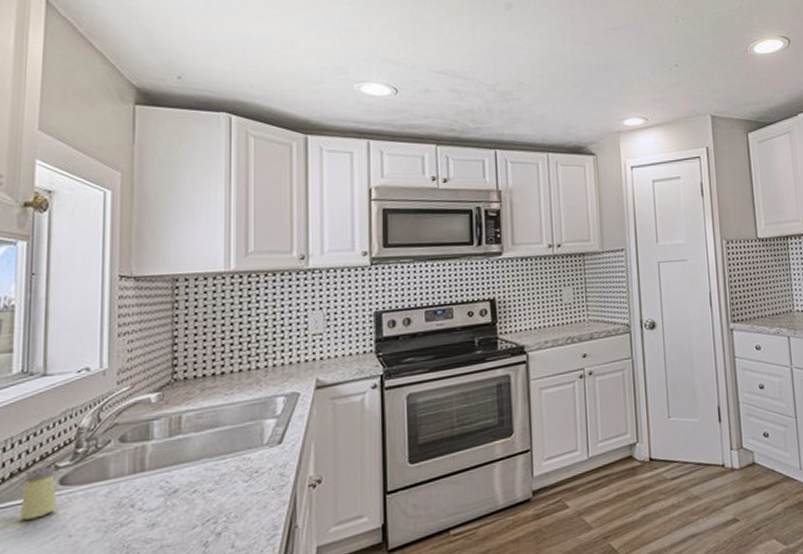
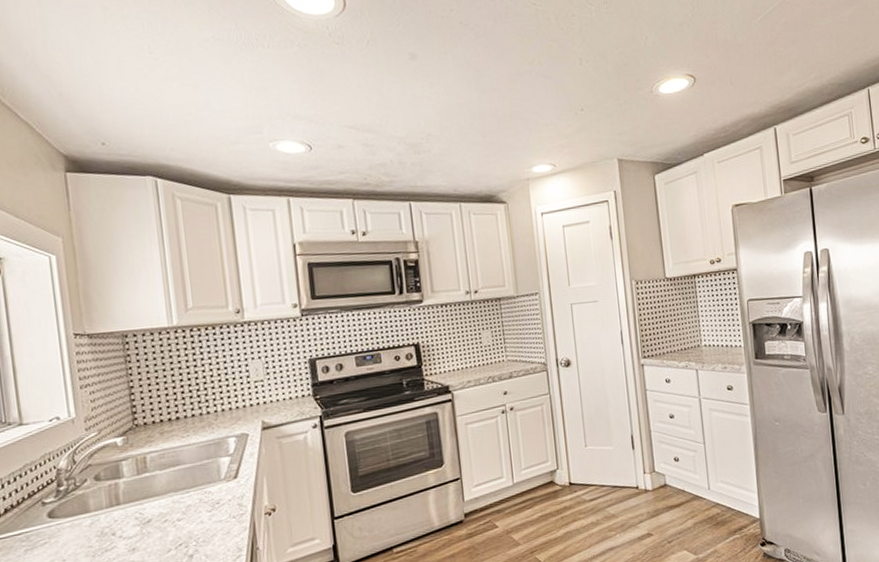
saltshaker: present [19,466,56,520] -> none [17,502,48,548]

